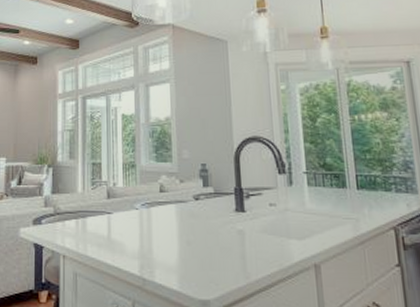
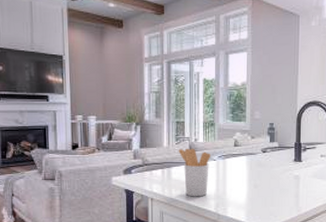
utensil holder: none [94,194,132,255] -> present [178,148,210,197]

